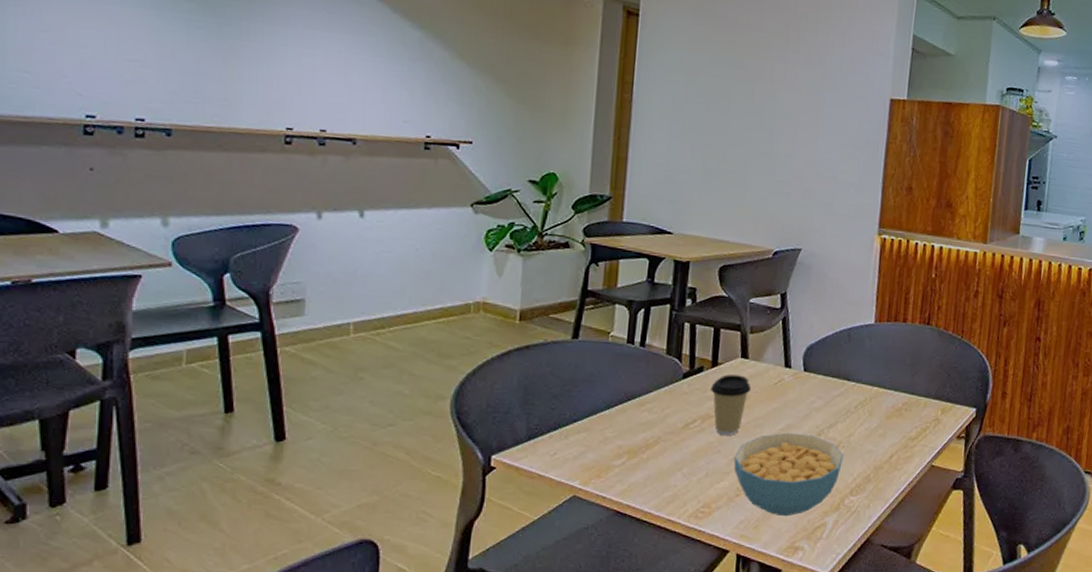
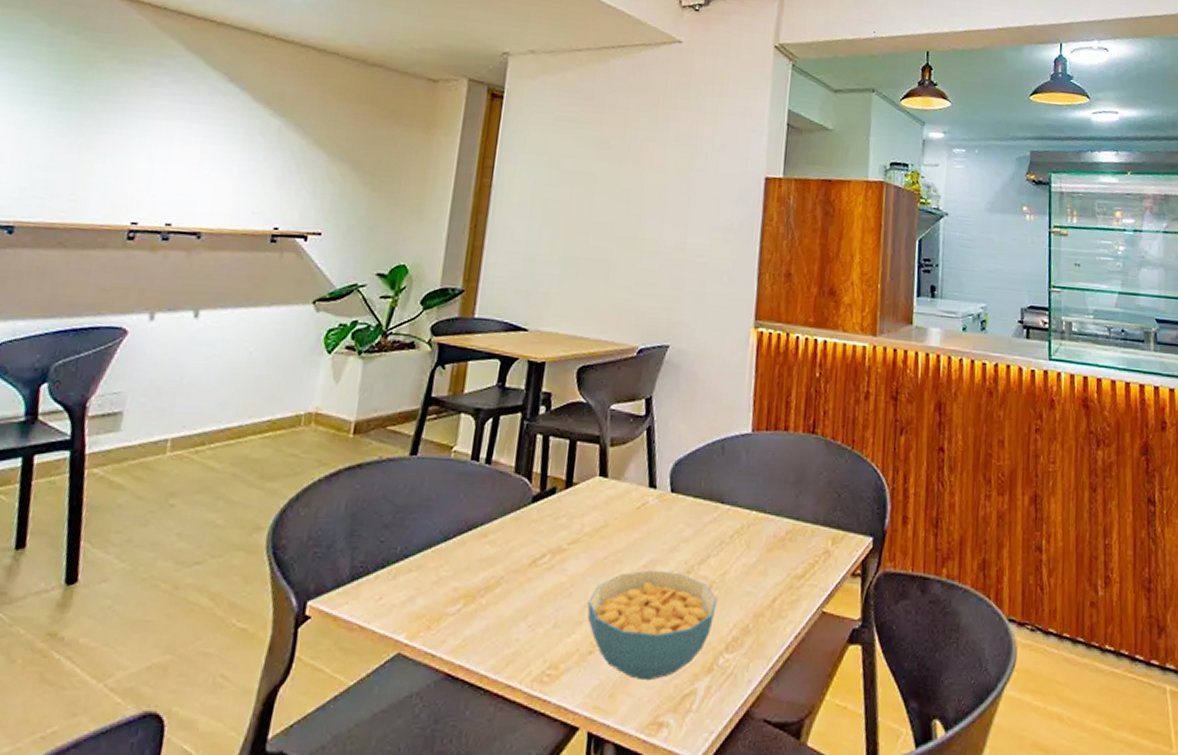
coffee cup: present [711,374,752,435] -> none [563,497,611,574]

